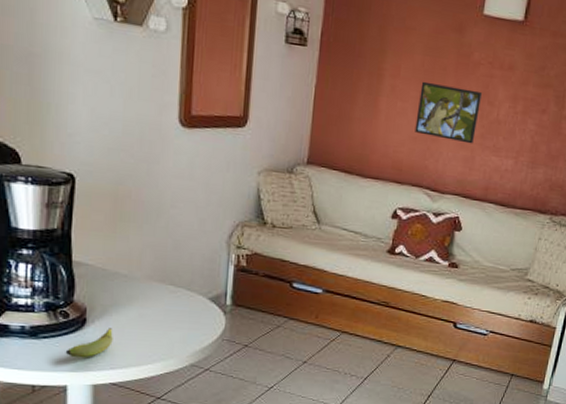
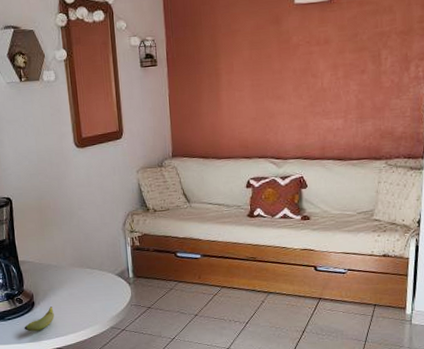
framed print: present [415,81,482,144] -> none [252,68,306,115]

